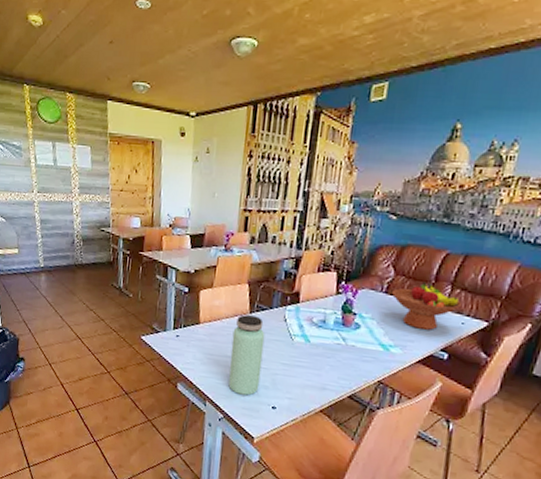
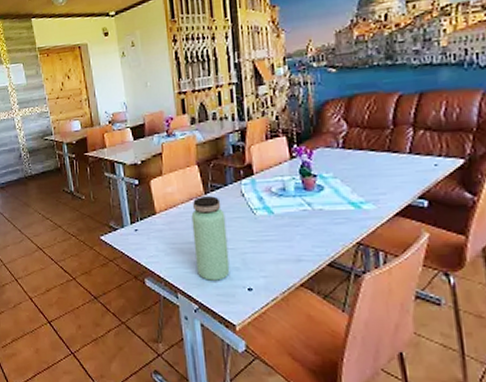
fruit bowl: present [392,282,461,330] -> none [350,128,429,179]

